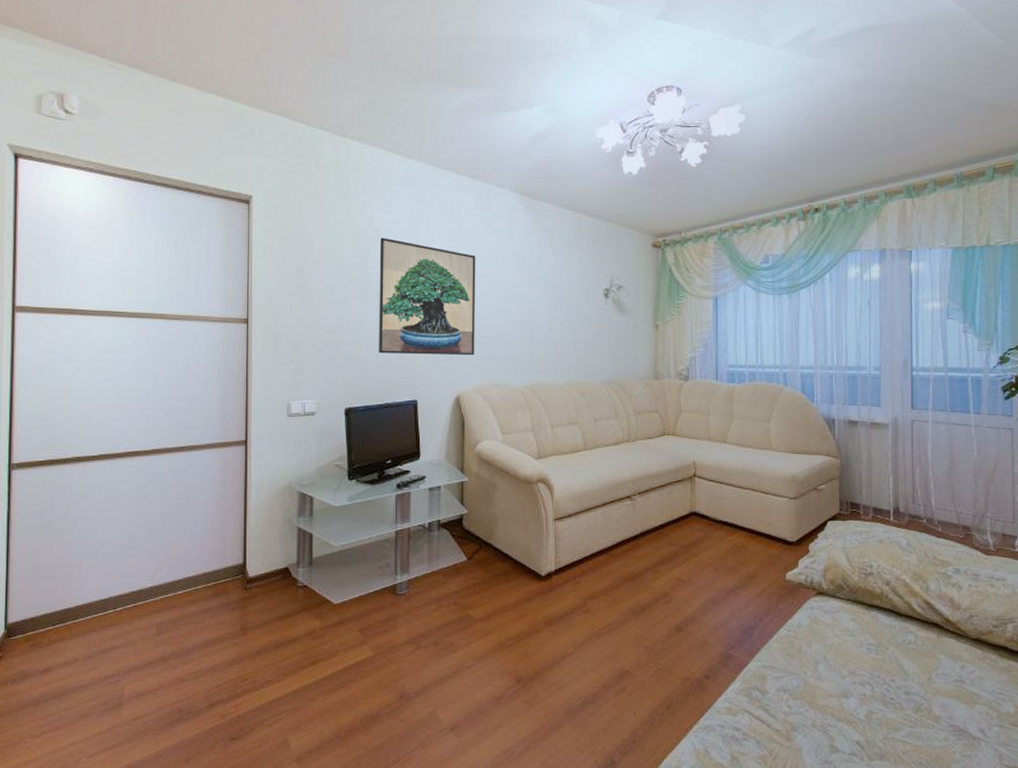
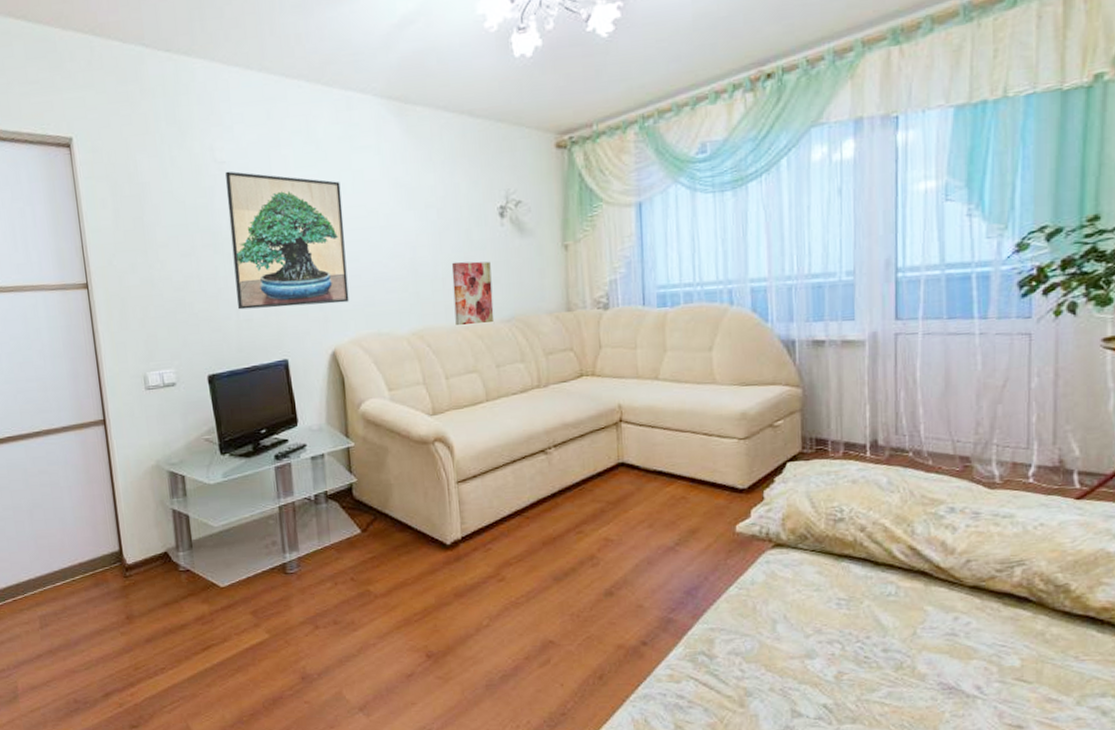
wall art: none [562,330,595,383] -> present [451,261,494,325]

